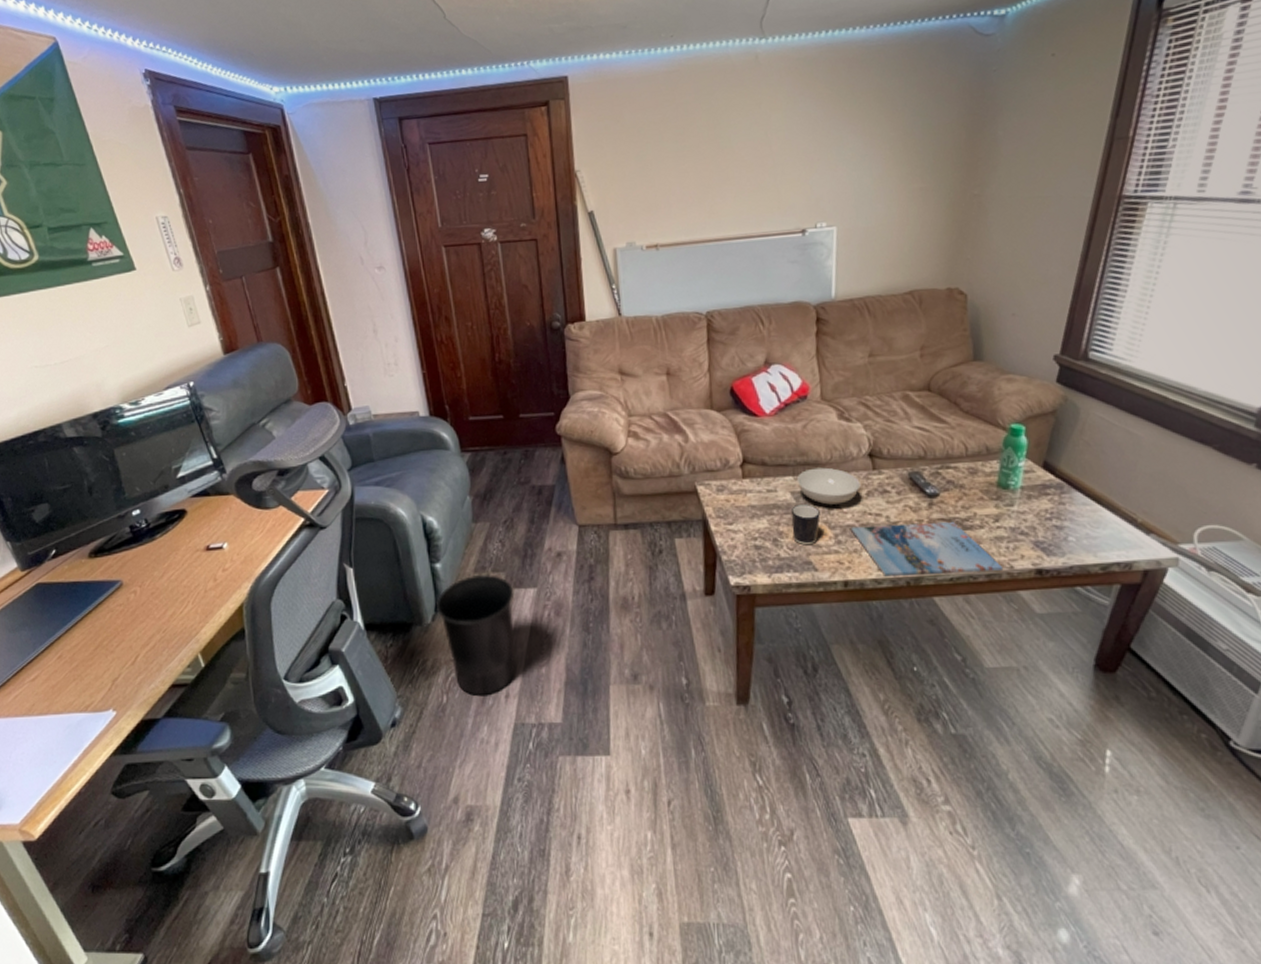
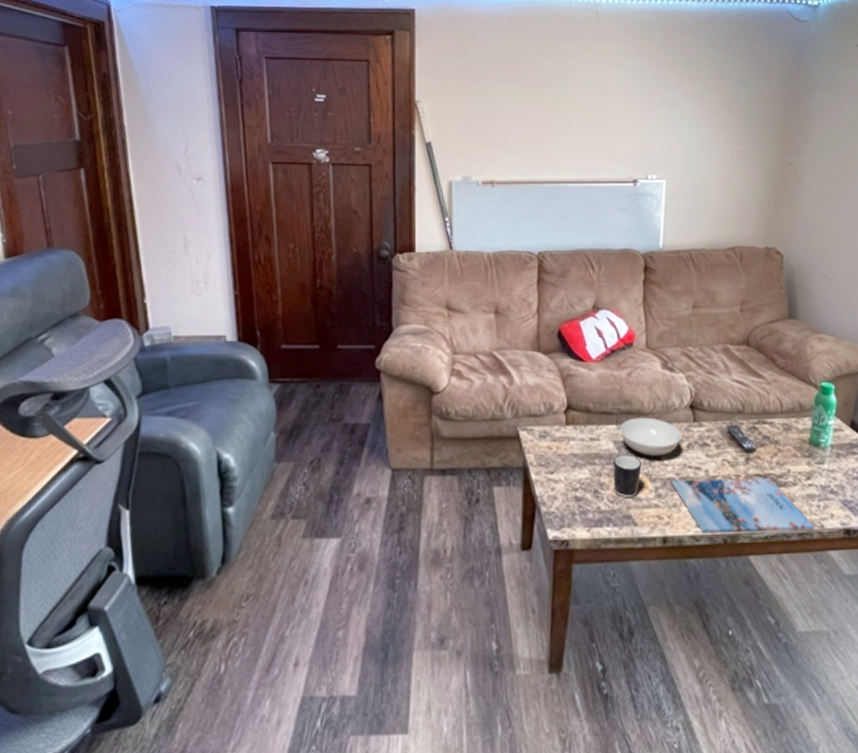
waste bin: present [437,573,517,696] -> none [224,520,315,665]

